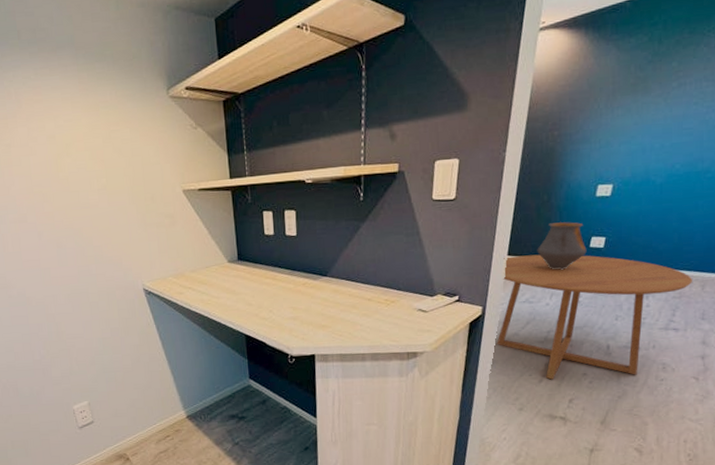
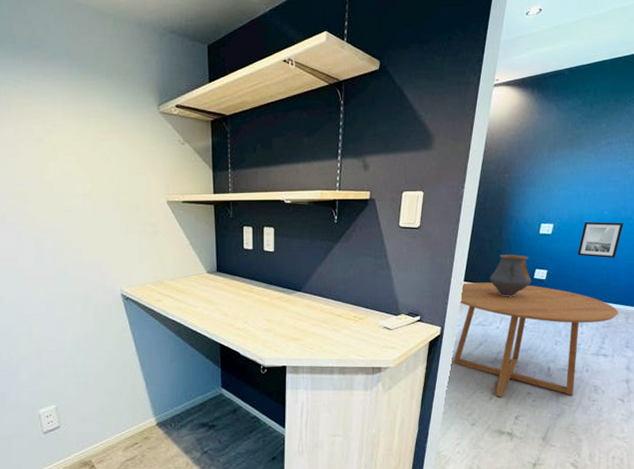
wall art: none [642,176,700,220] -> present [577,221,624,259]

